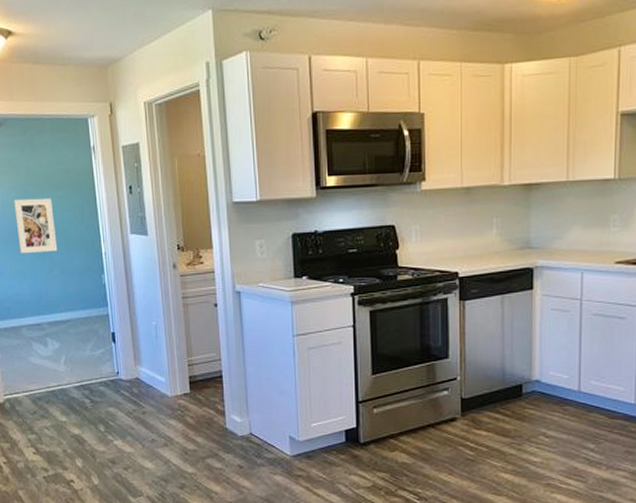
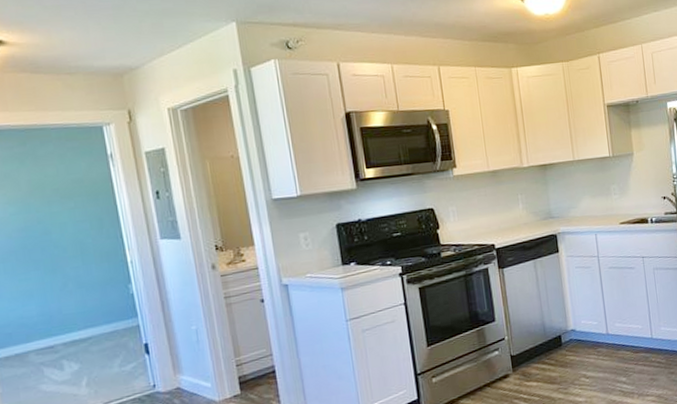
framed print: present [14,198,58,254] -> none [13,209,72,273]

